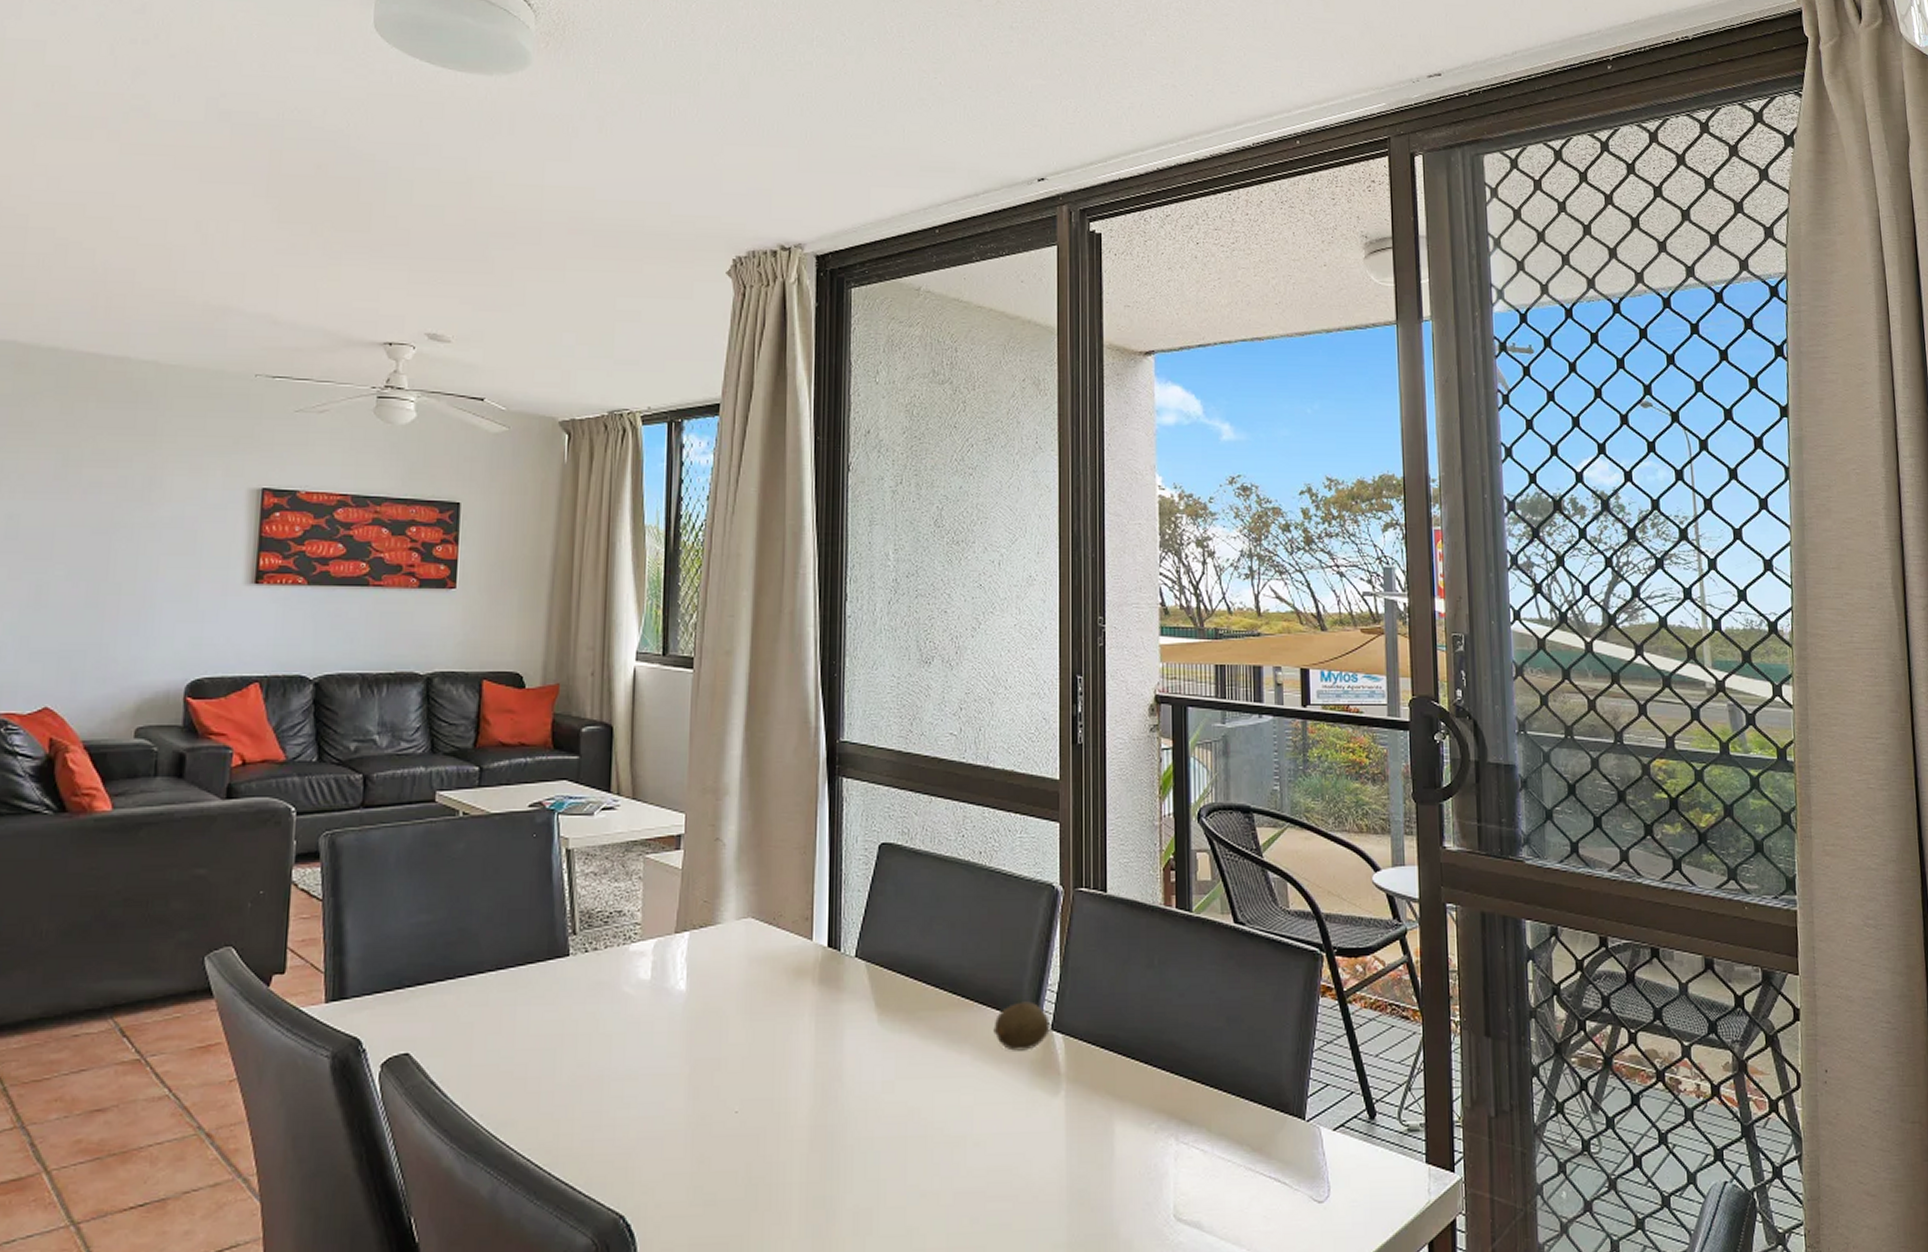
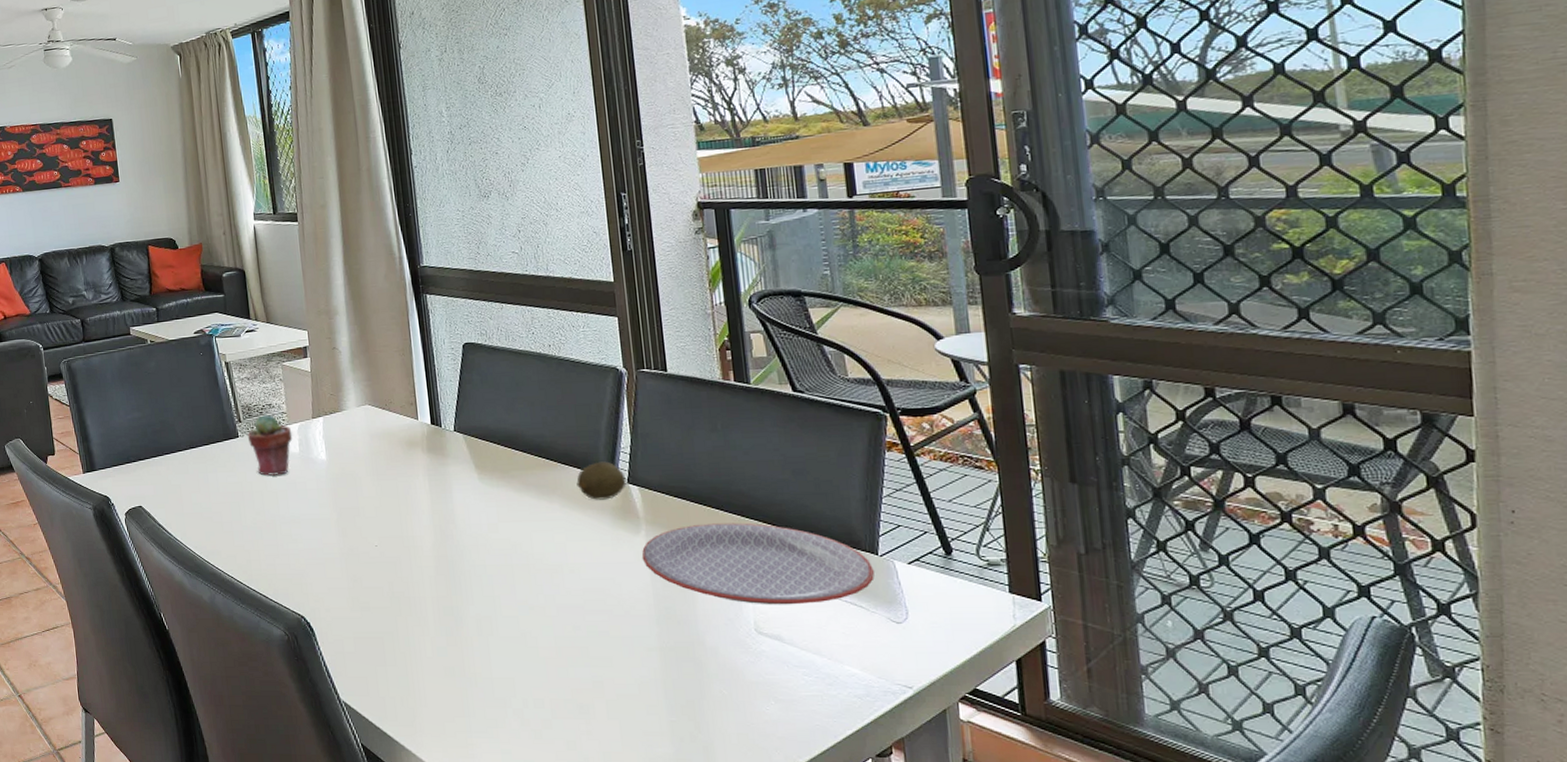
potted succulent: none [581,924,645,1013] -> present [247,414,293,477]
plate: none [1058,1080,1300,1184] -> present [641,523,875,605]

